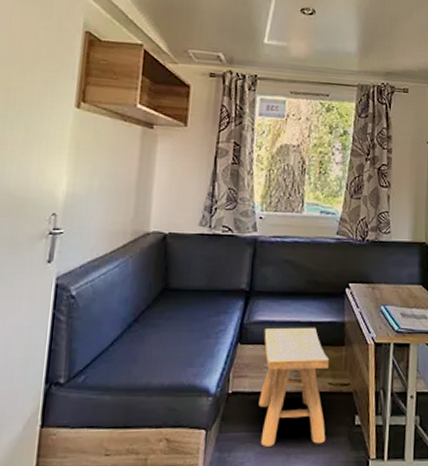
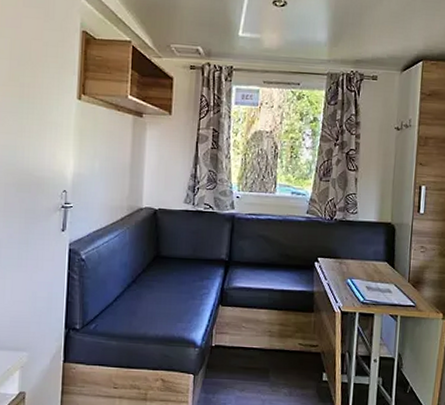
stool: present [259,327,330,447] -> none [238,294,300,394]

